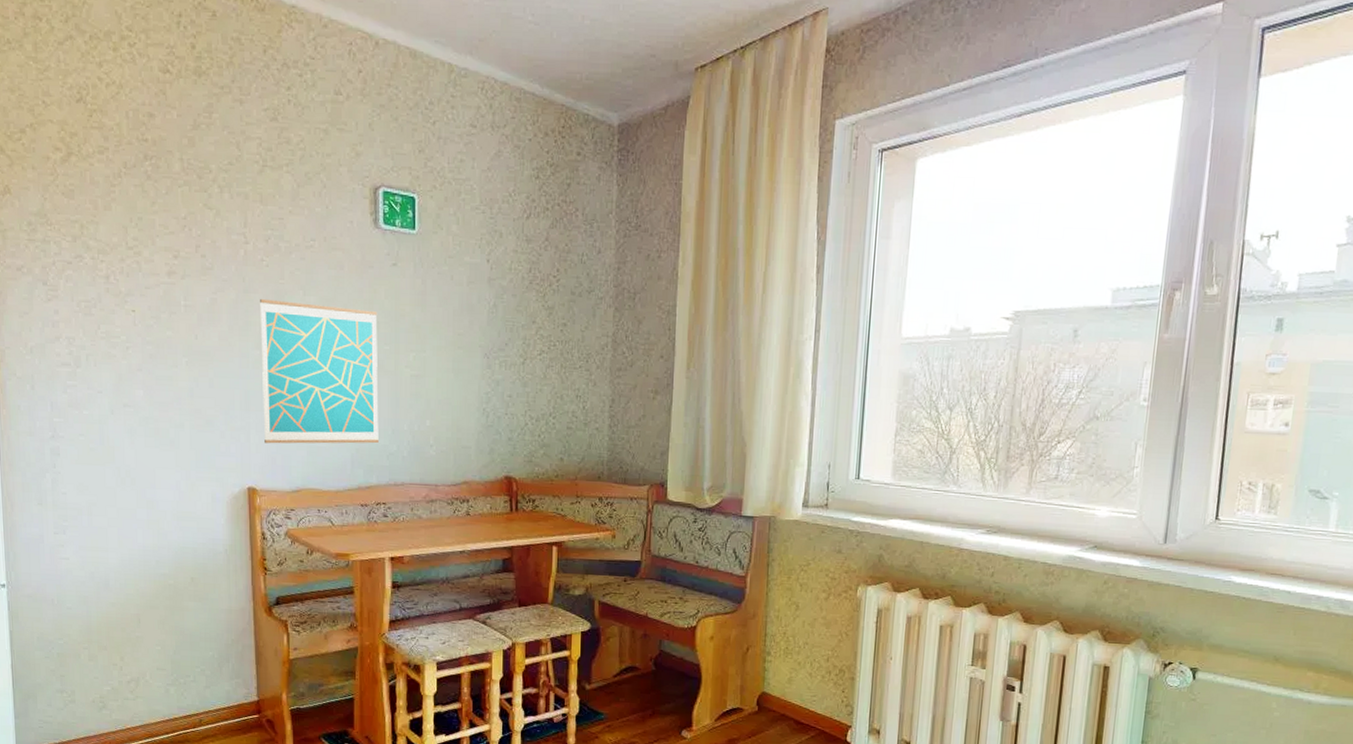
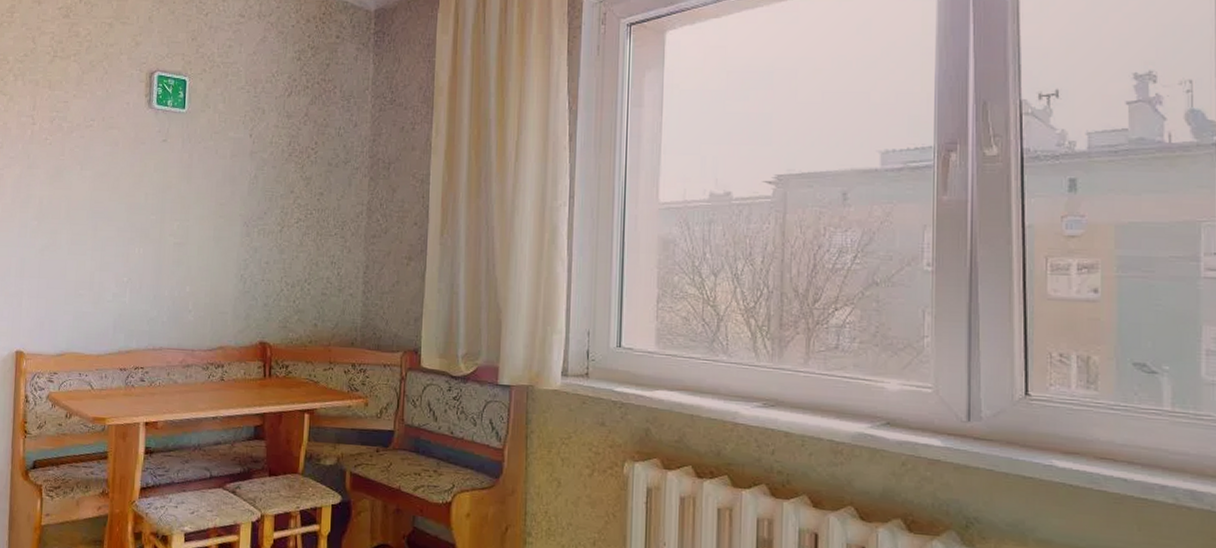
wall art: present [260,298,379,444] -> none [35,173,147,309]

